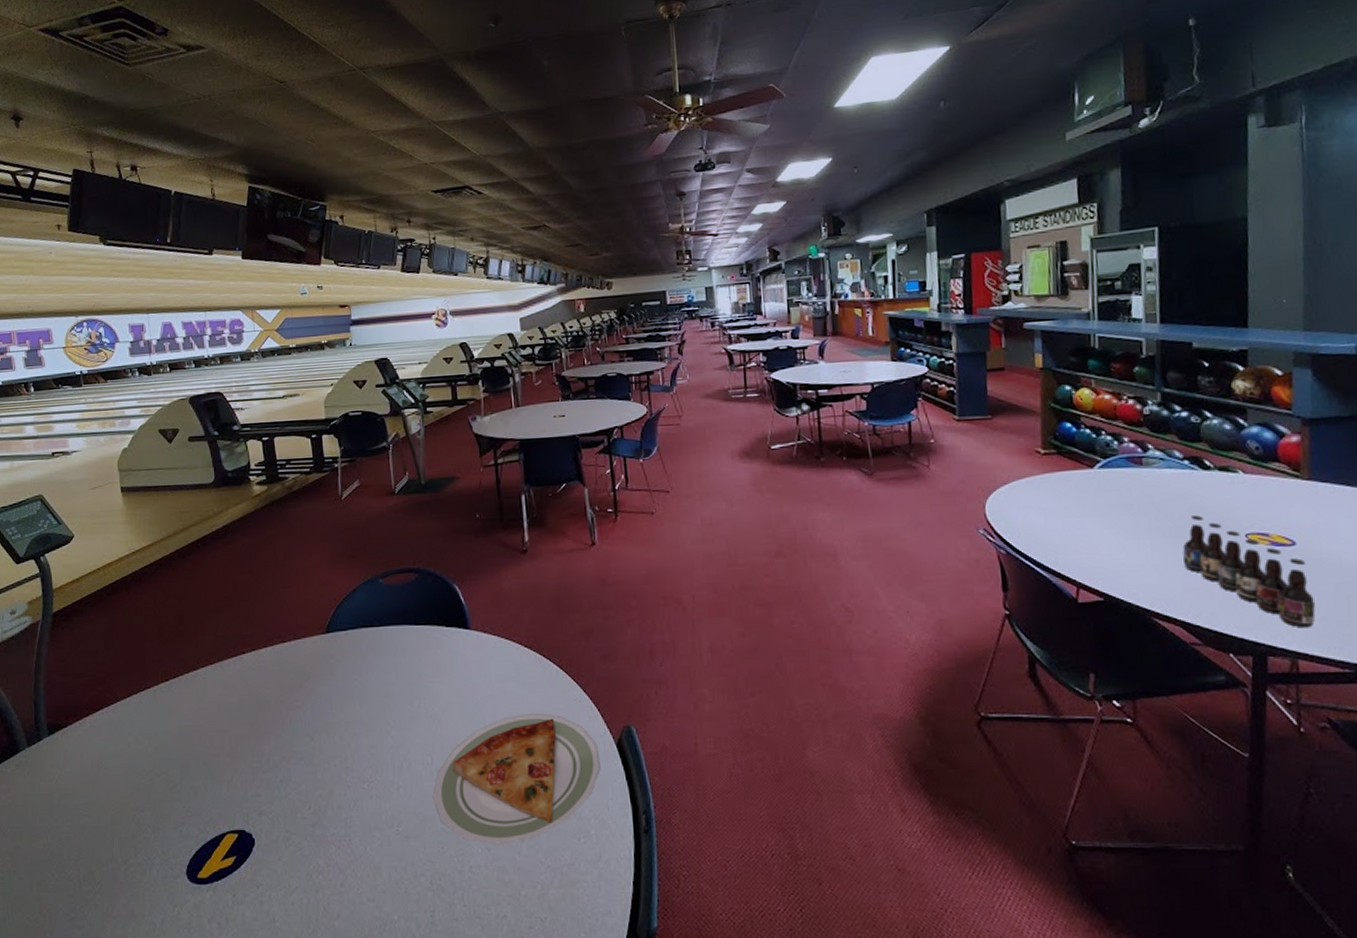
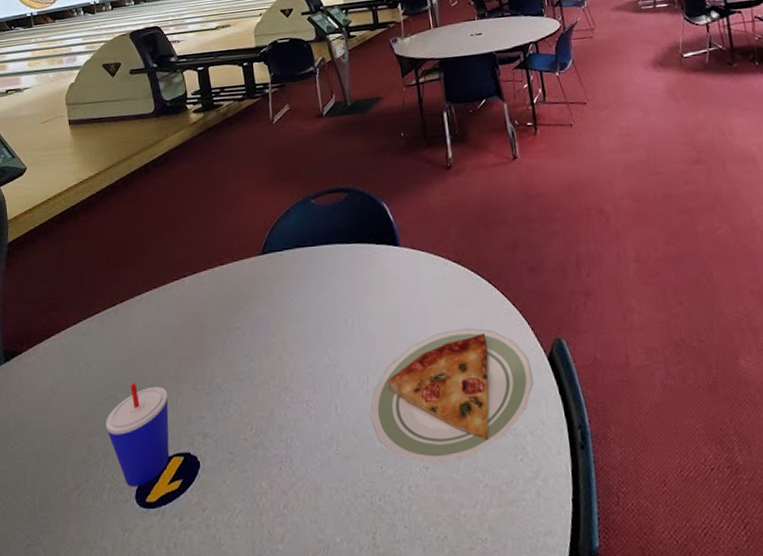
beverage cup: none [156,759,223,863] -> present [106,383,170,487]

